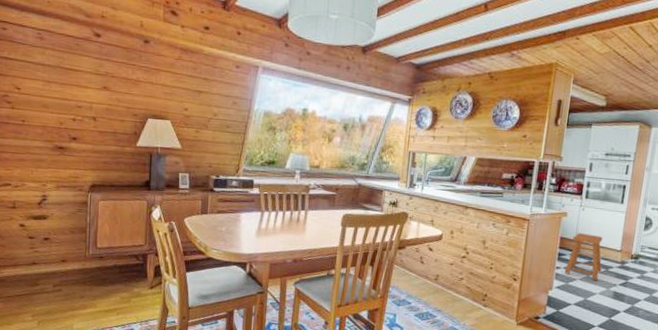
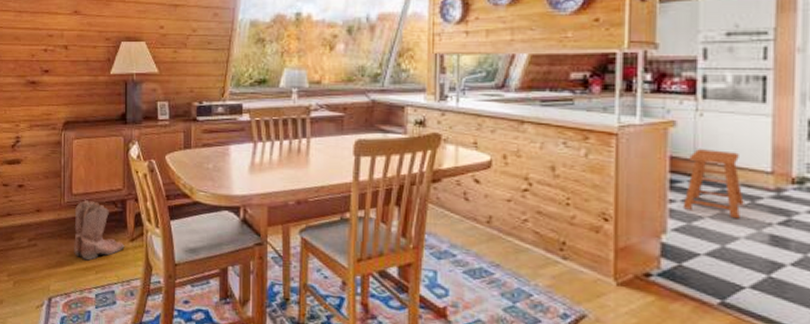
boots: none [97,253,144,304] -> present [74,200,125,261]

